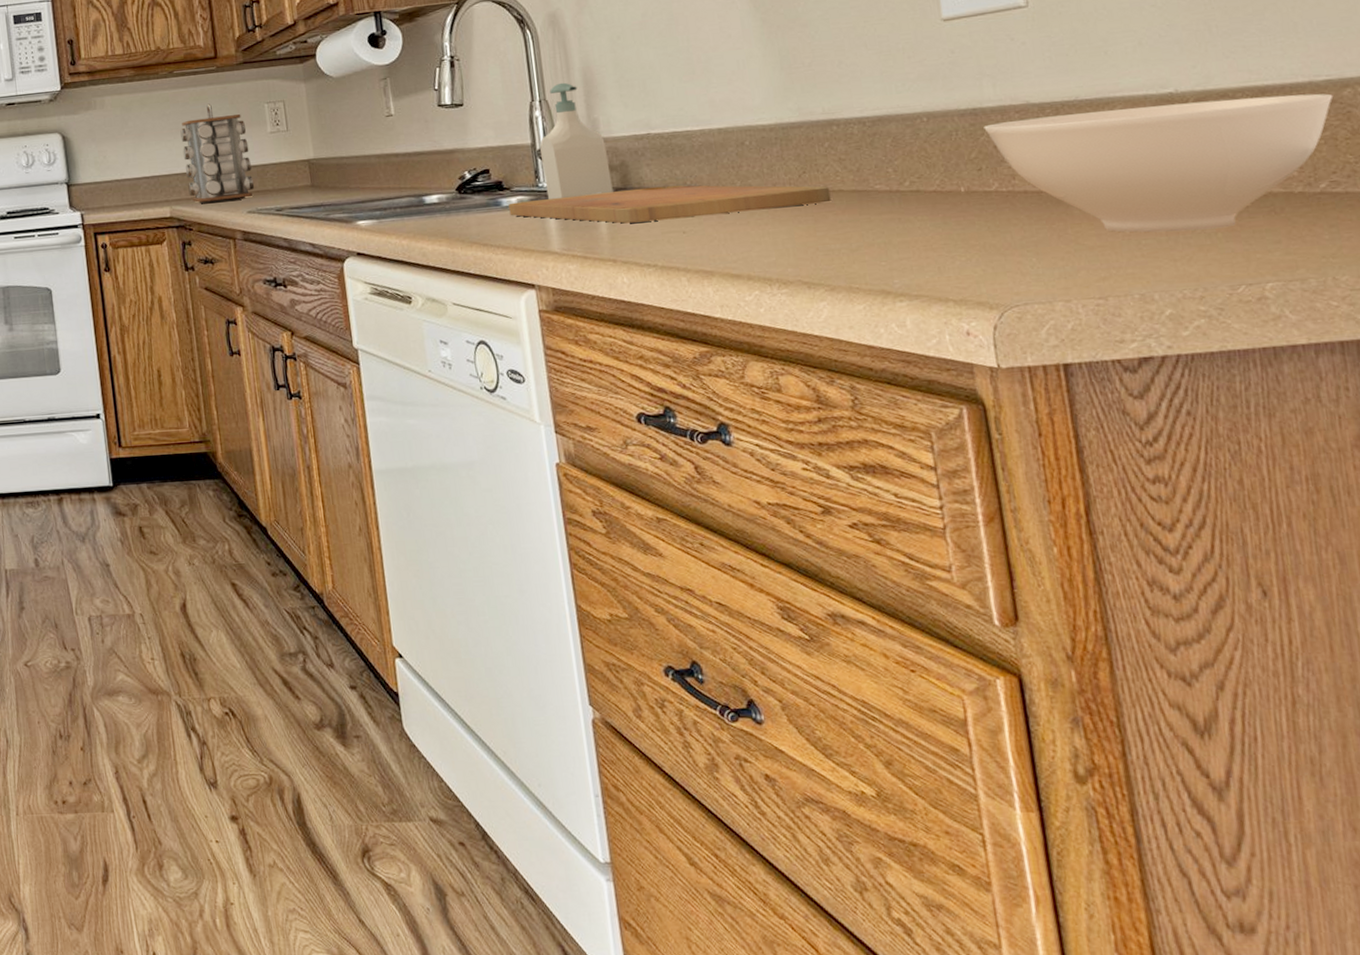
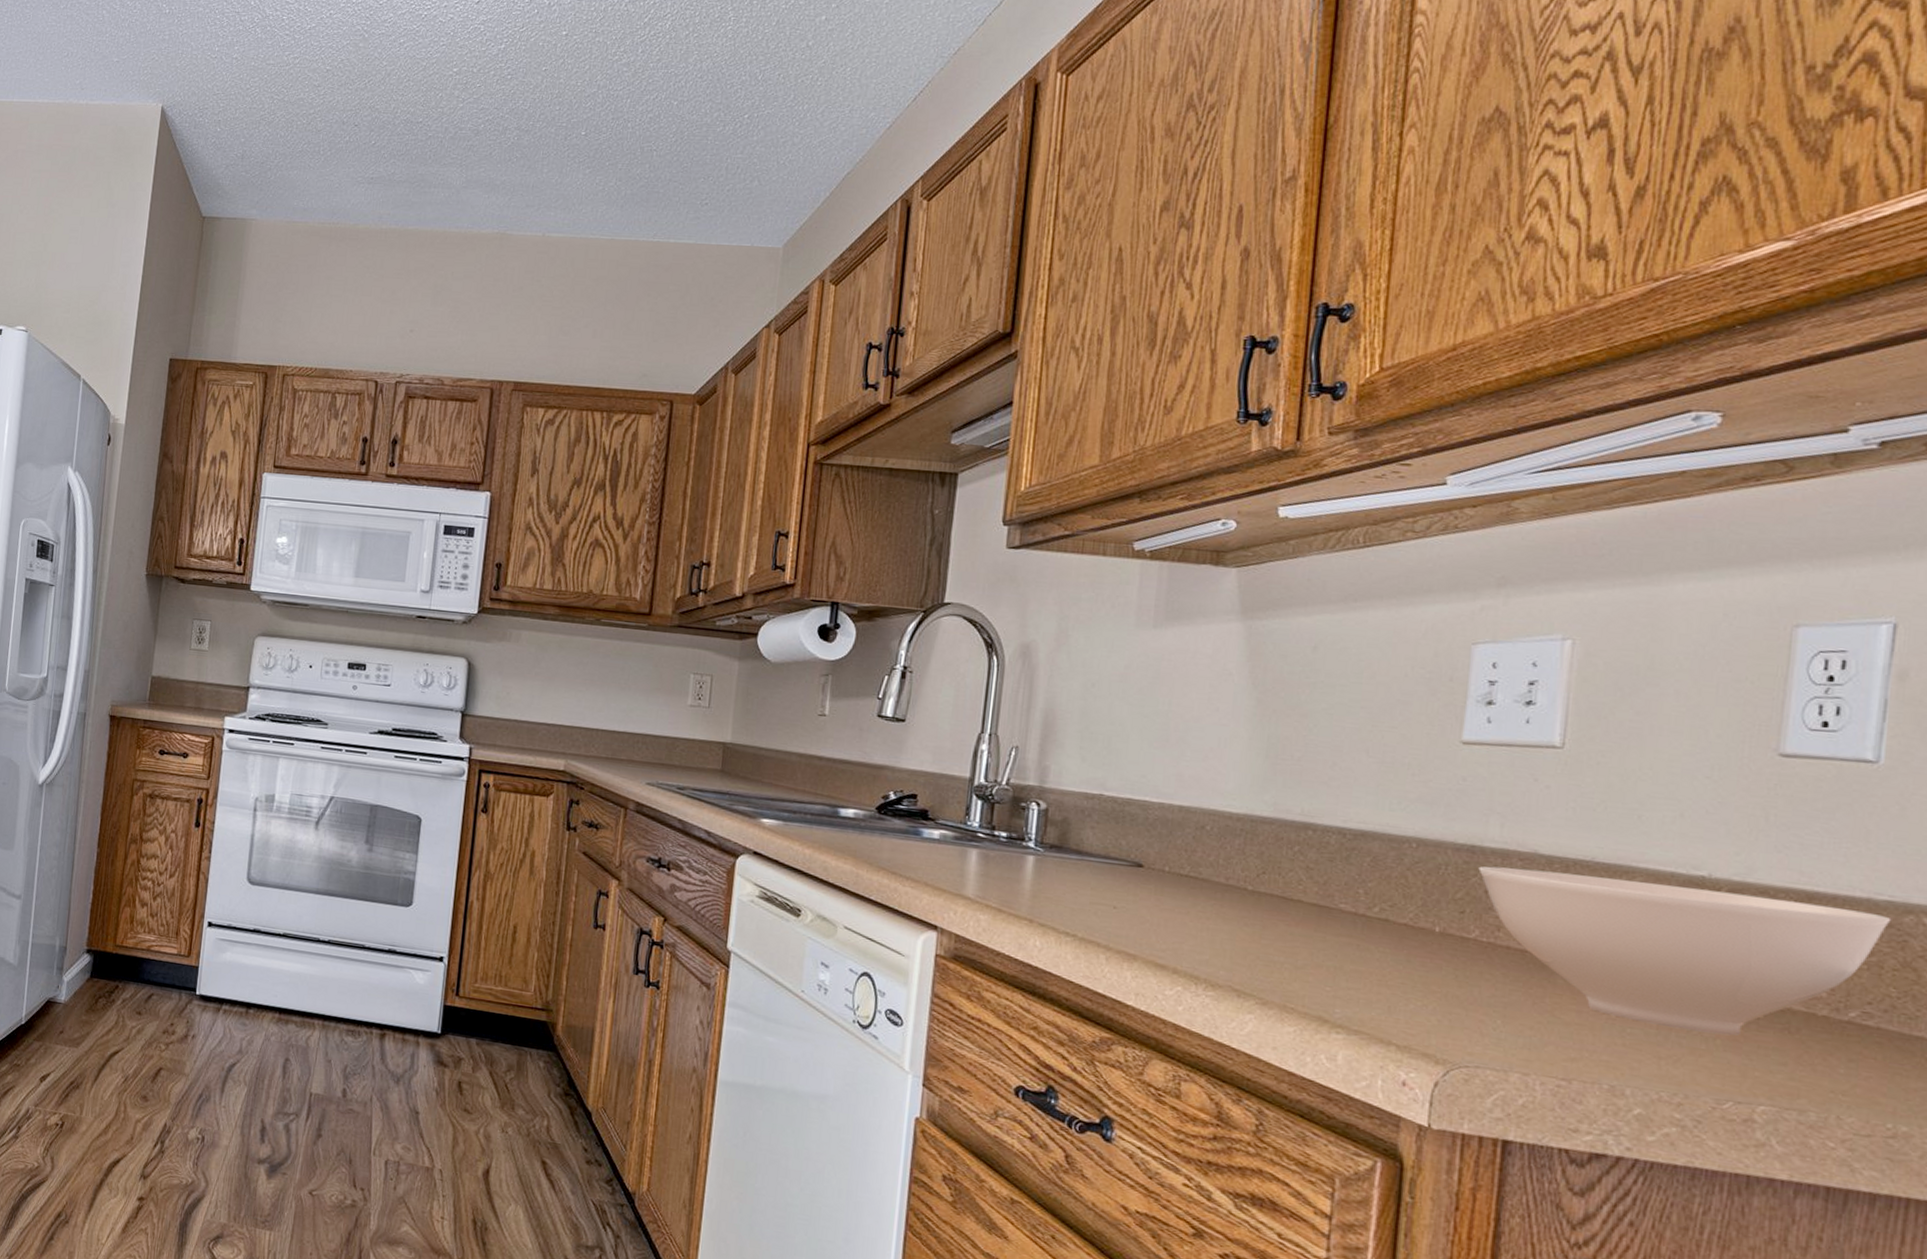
spice rack: present [180,103,255,204] -> none [588,661,666,769]
cutting board: present [508,185,831,224] -> none [928,835,1288,911]
soap bottle: present [539,82,613,199] -> none [973,720,1051,849]

